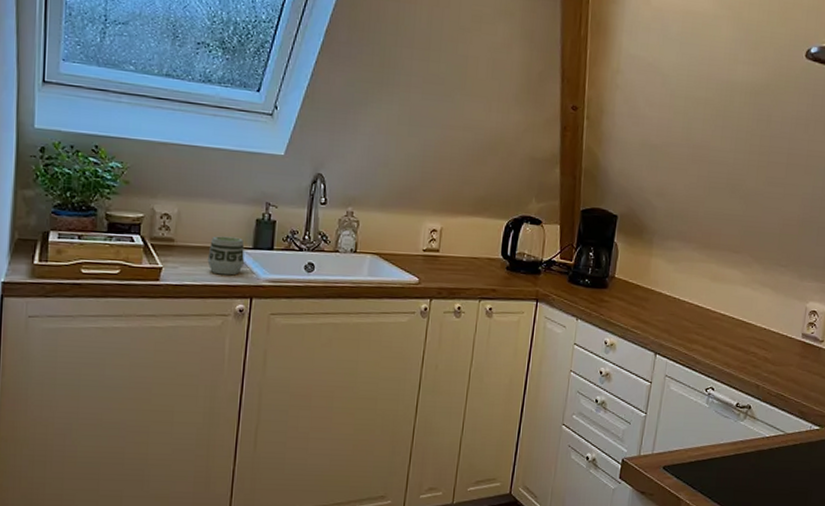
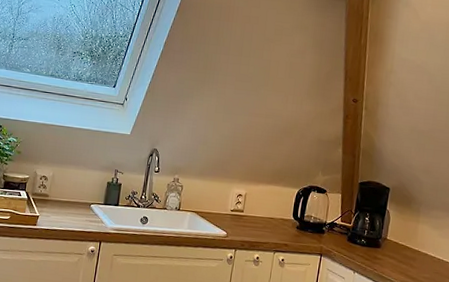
cup: present [207,236,245,275] -> none [71,193,98,224]

